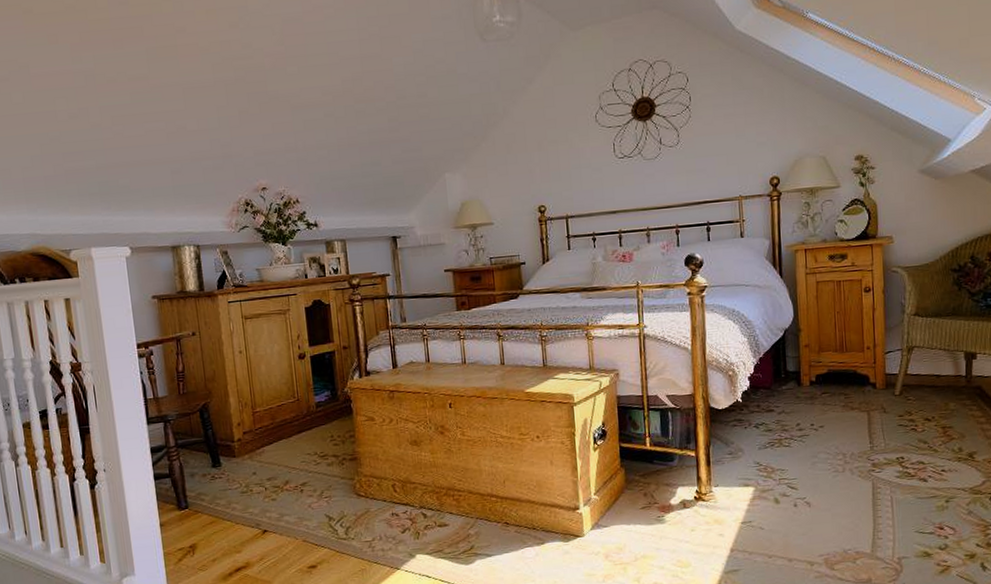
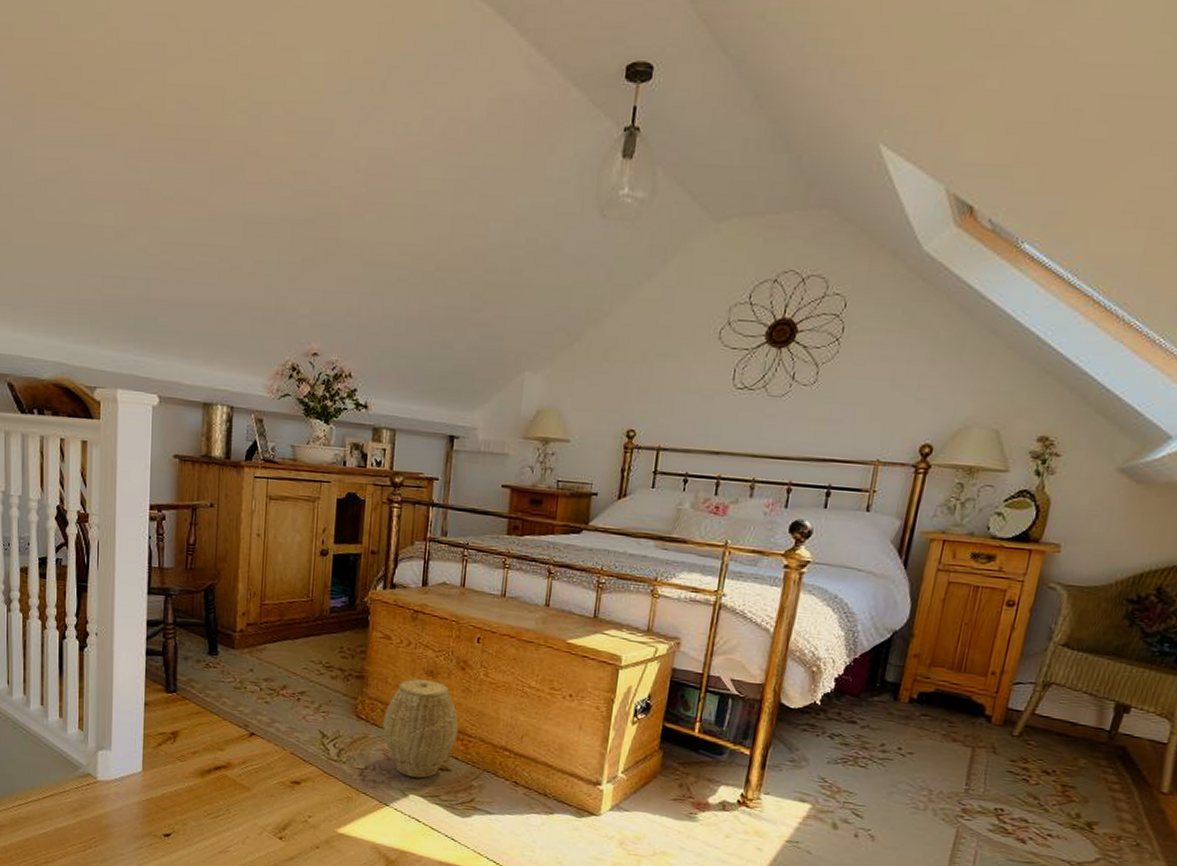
woven basket: none [380,448,449,539] -> present [383,679,459,778]

